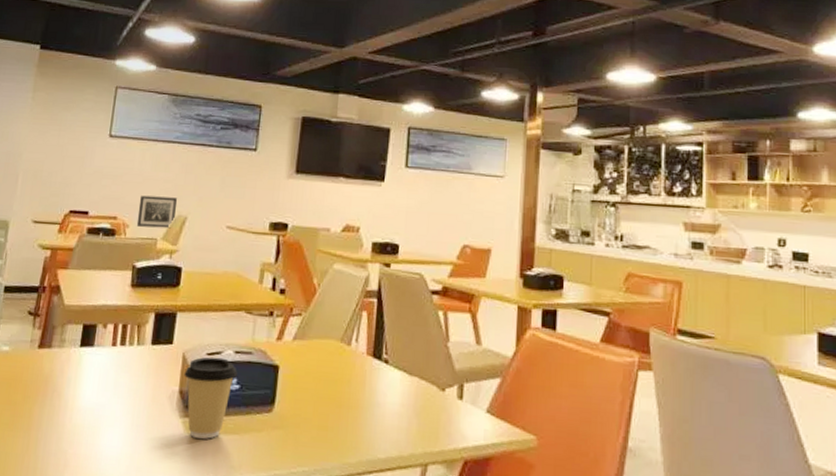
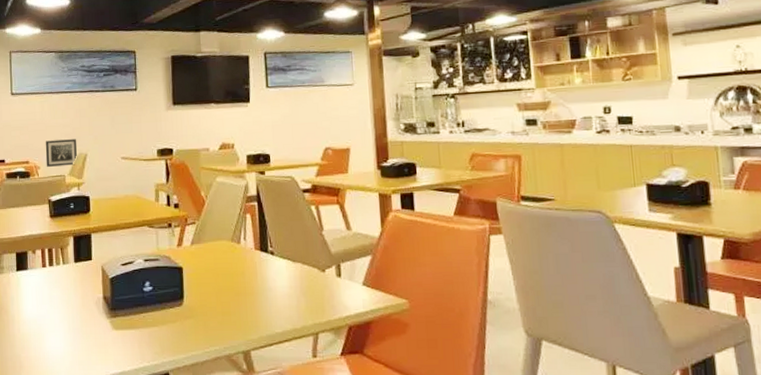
coffee cup: present [184,356,237,439] -> none [105,266,149,333]

